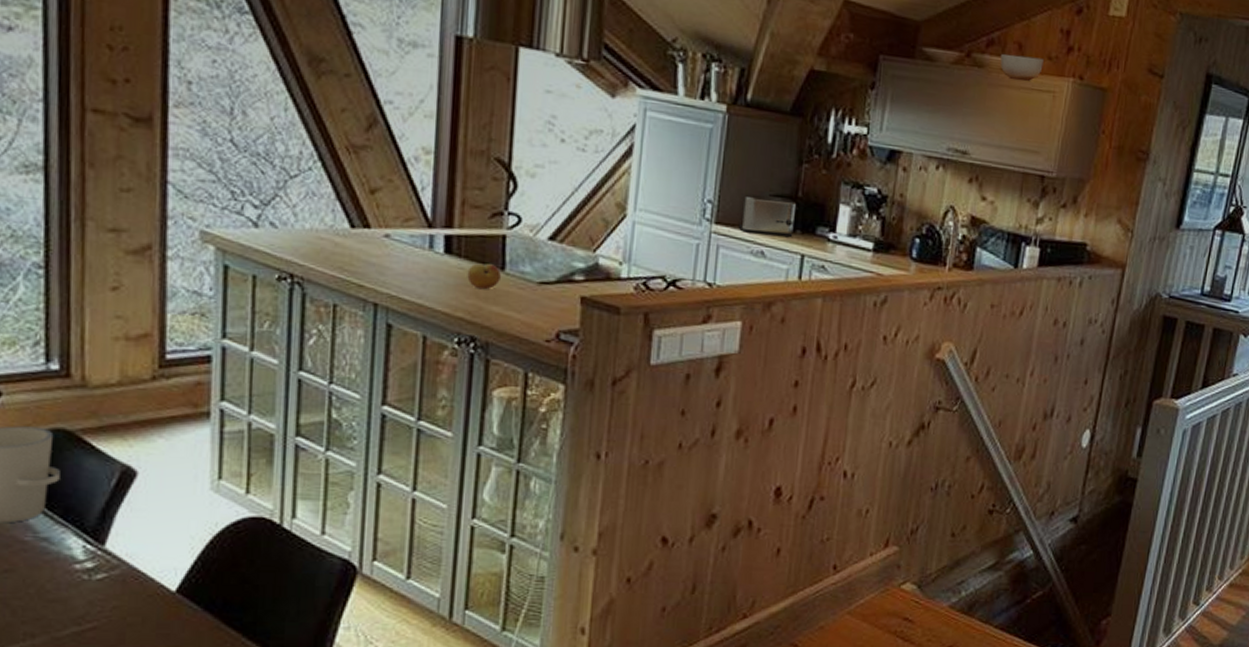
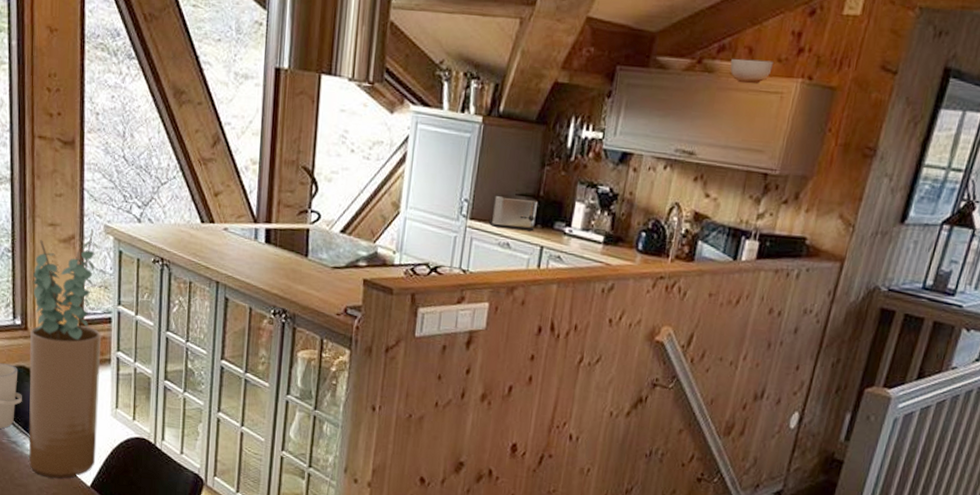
vase: none [71,235,194,585] -> present [29,228,101,478]
fruit: present [467,263,501,290] -> none [281,251,305,273]

